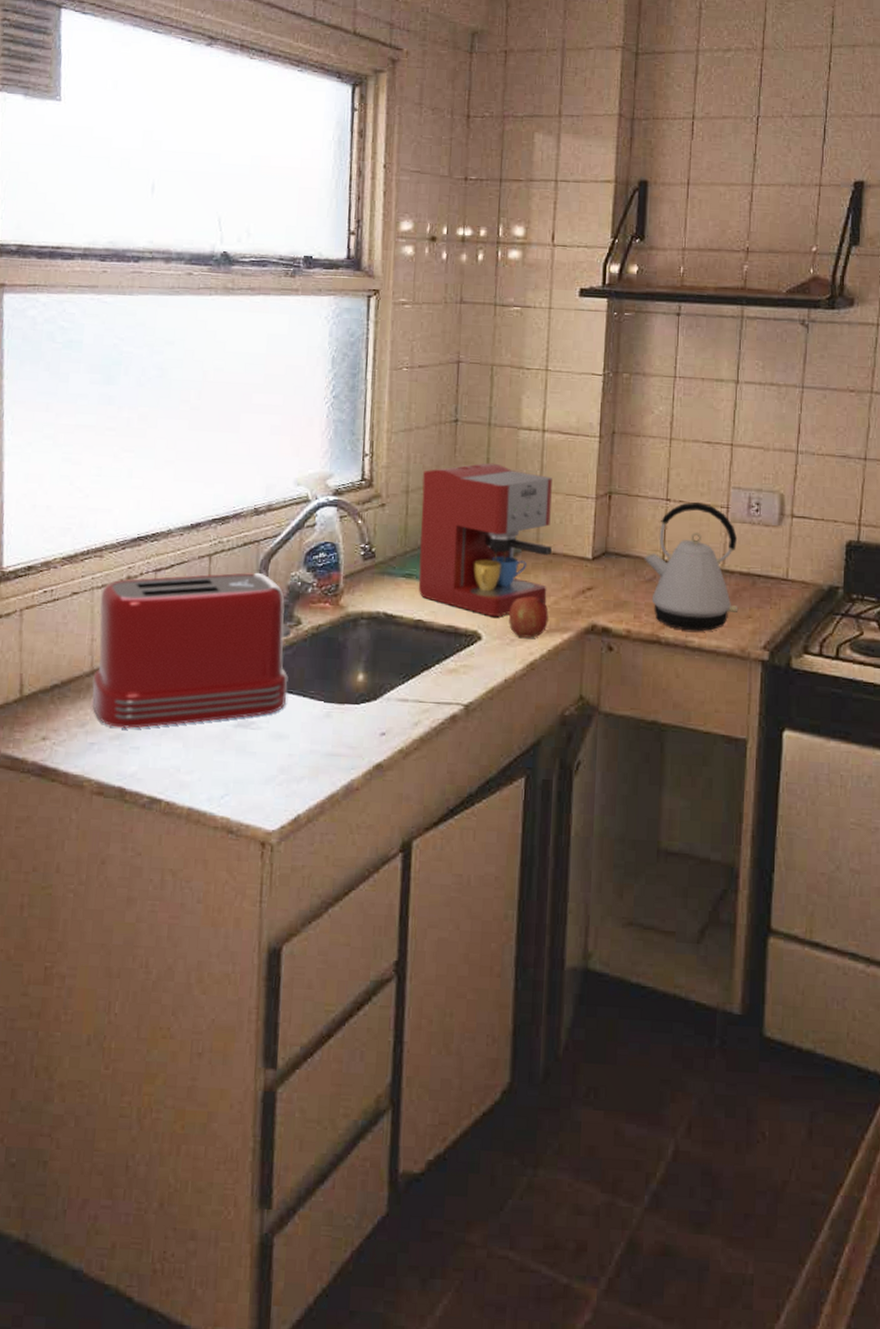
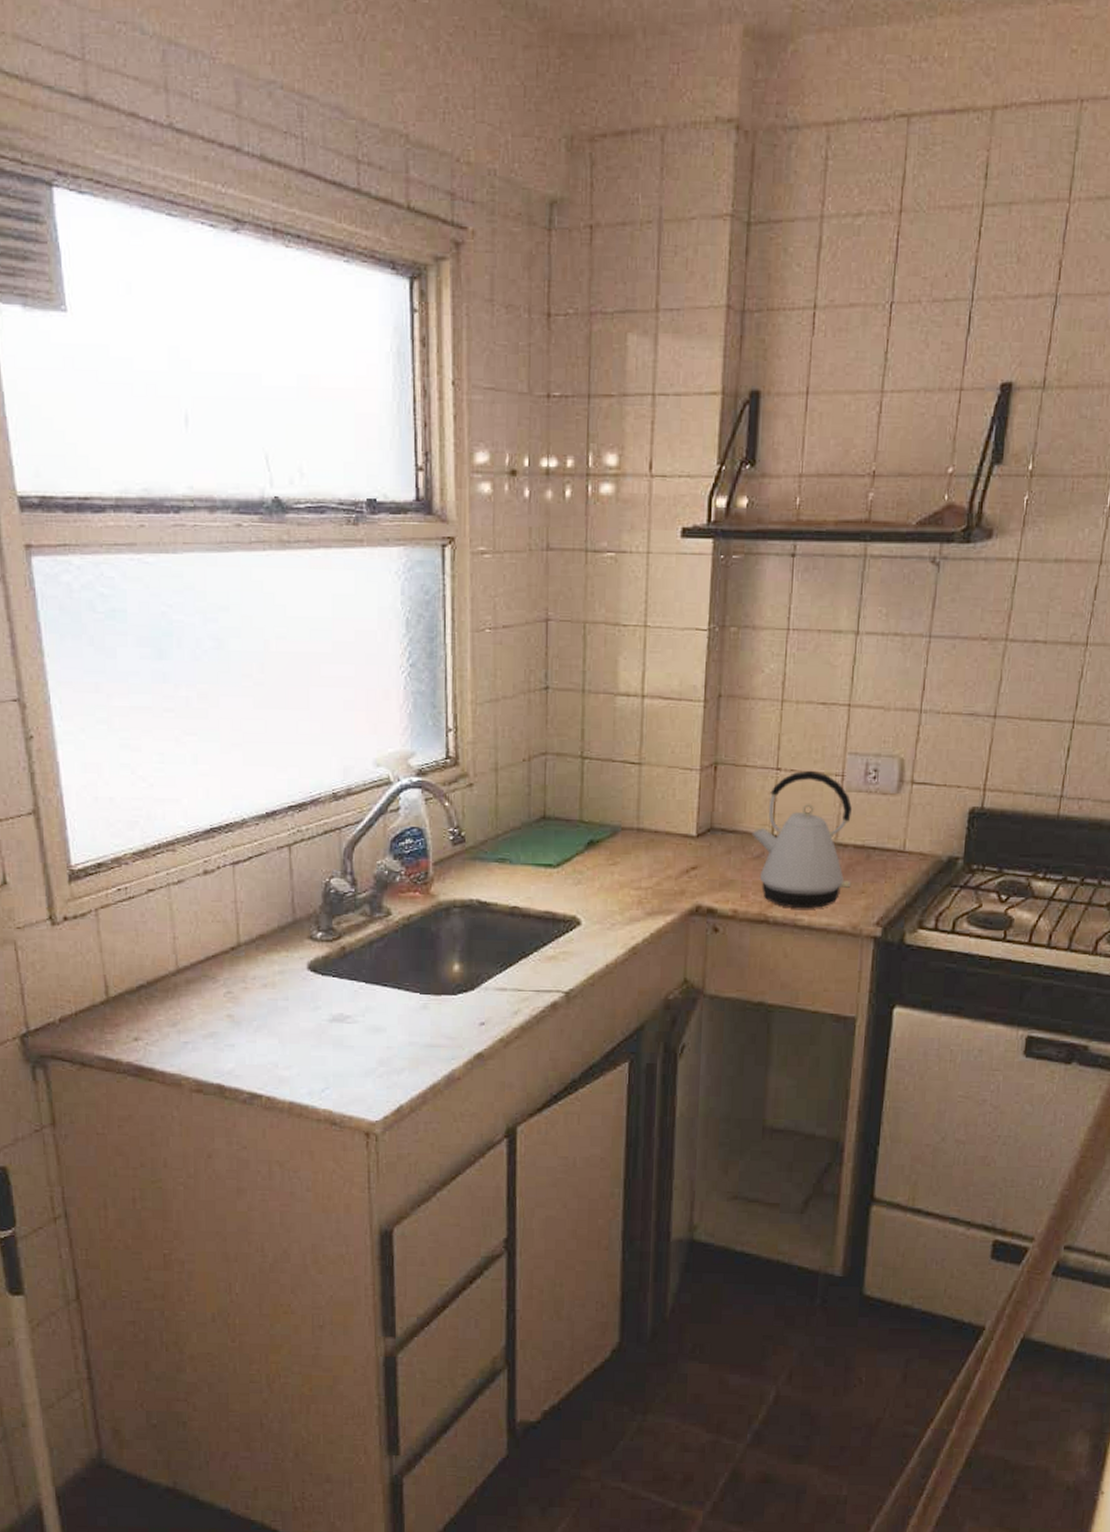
toaster: present [92,572,292,729] -> none [178,862,383,1027]
coffee maker: present [418,462,552,617] -> none [512,734,653,901]
fruit: present [508,596,549,638] -> none [608,877,651,922]

